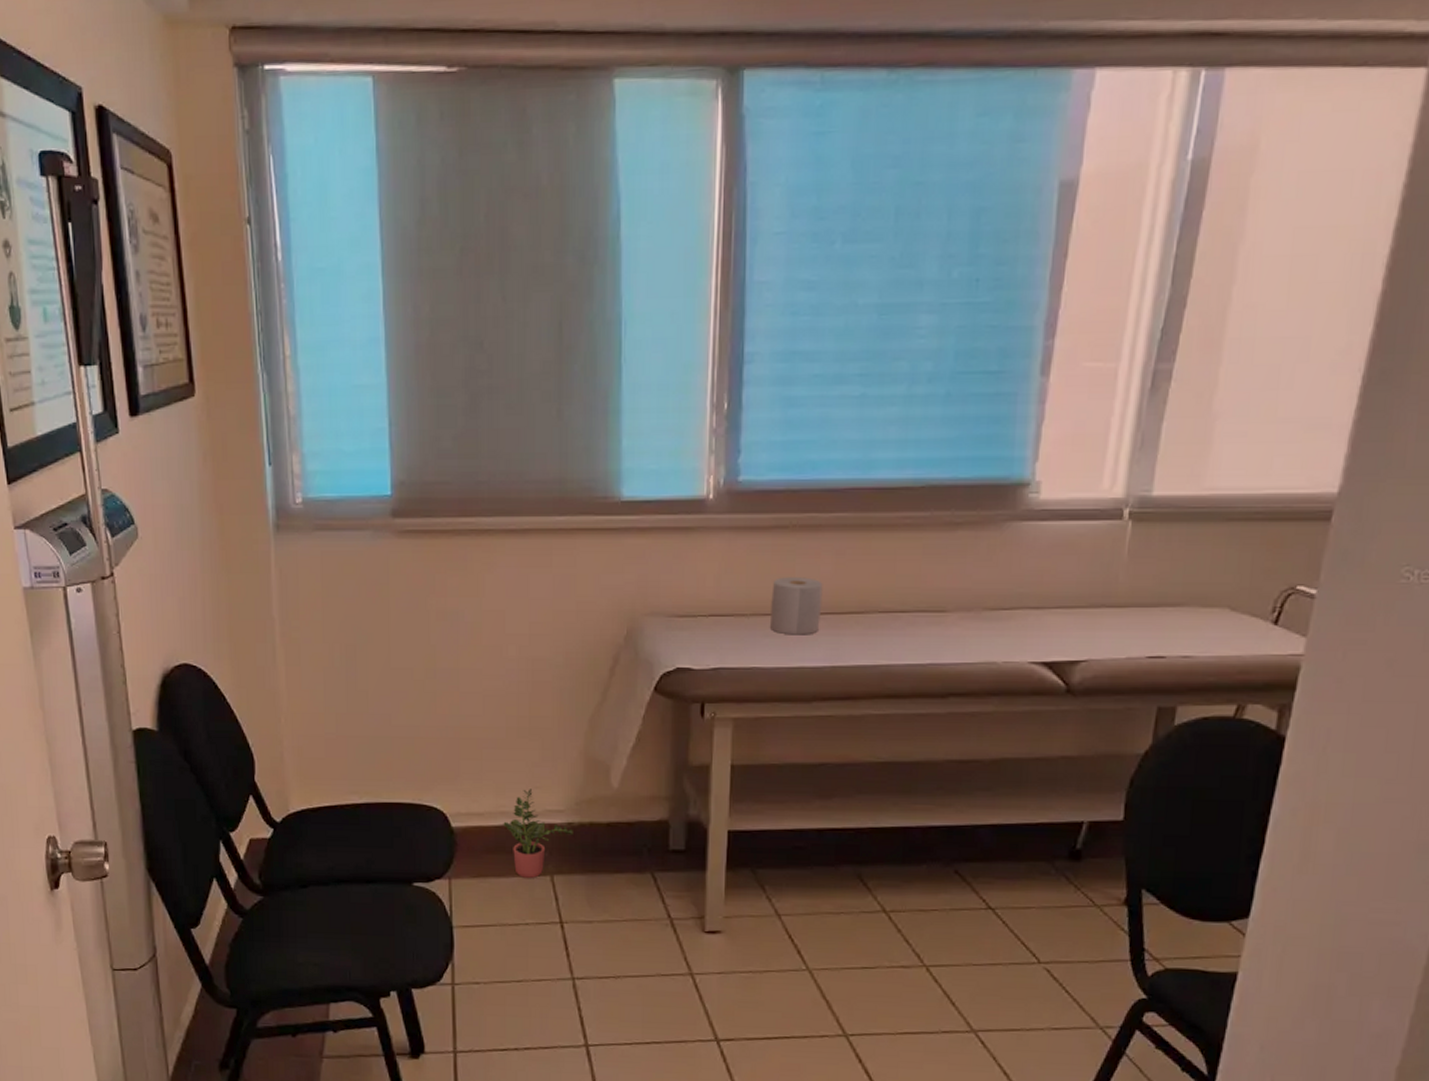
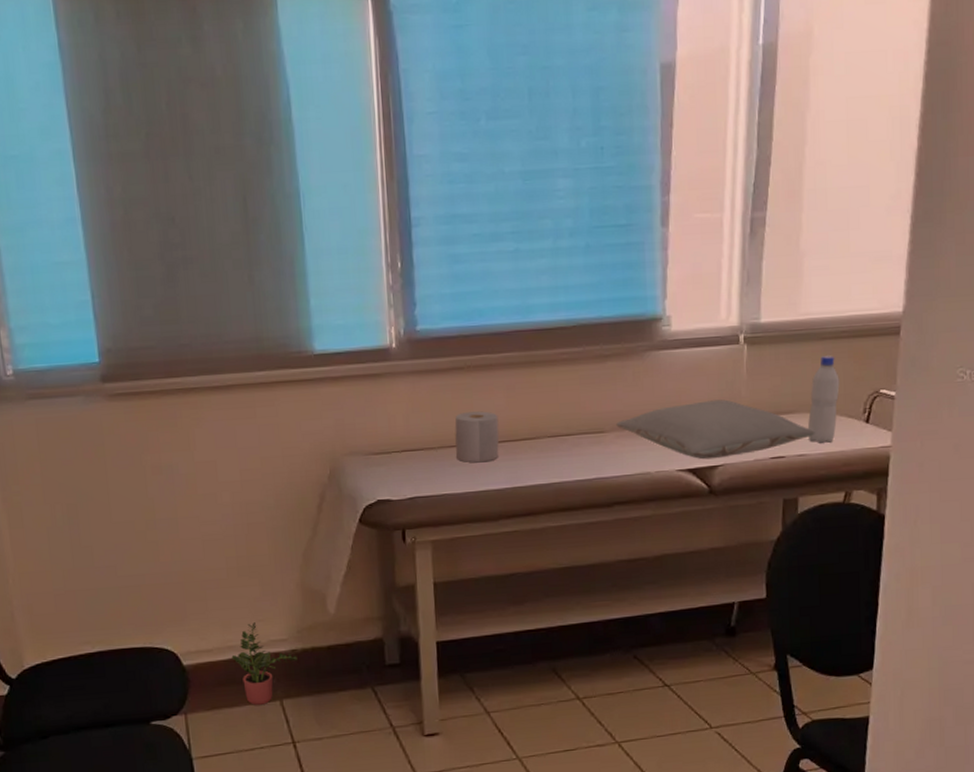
pillow: none [961,584,1207,653] -> present [616,399,815,460]
water bottle: none [1197,541,1246,644] -> present [807,355,840,443]

